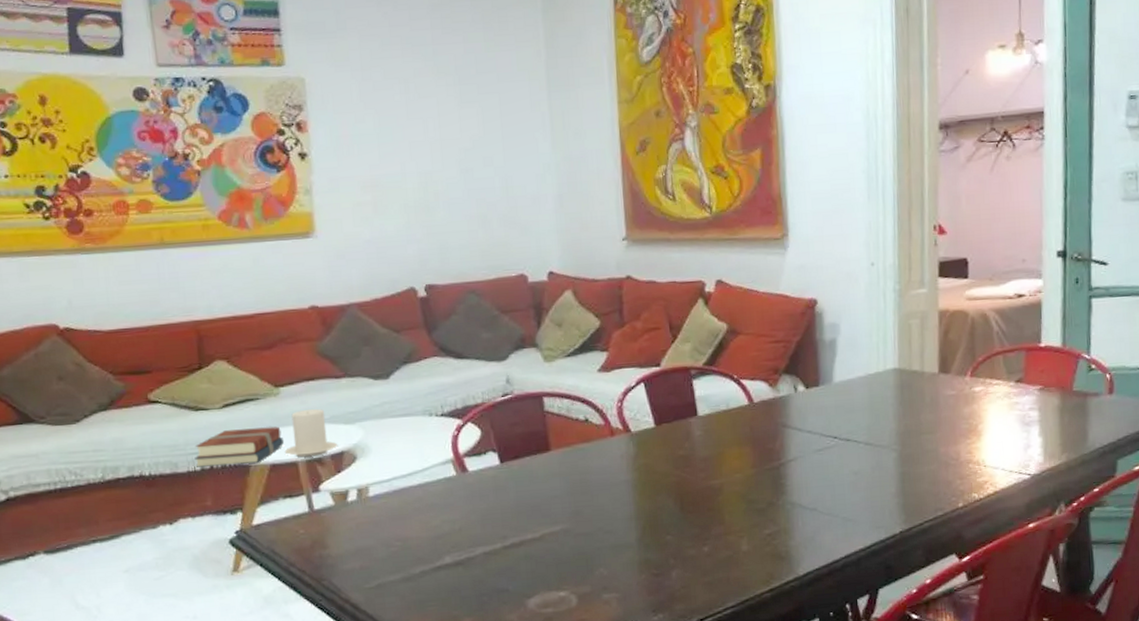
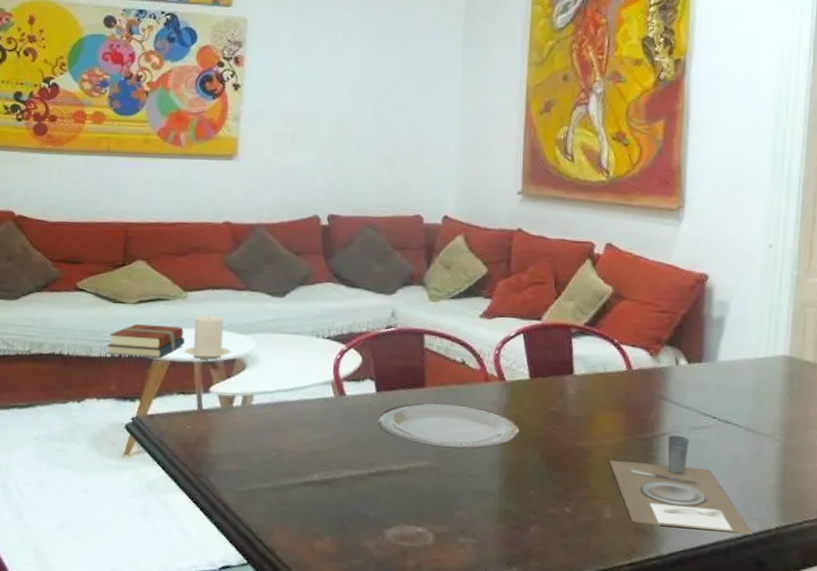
plate: none [505,462,651,510] -> present [378,402,519,450]
place setting: none [740,459,880,550] -> present [609,435,753,535]

